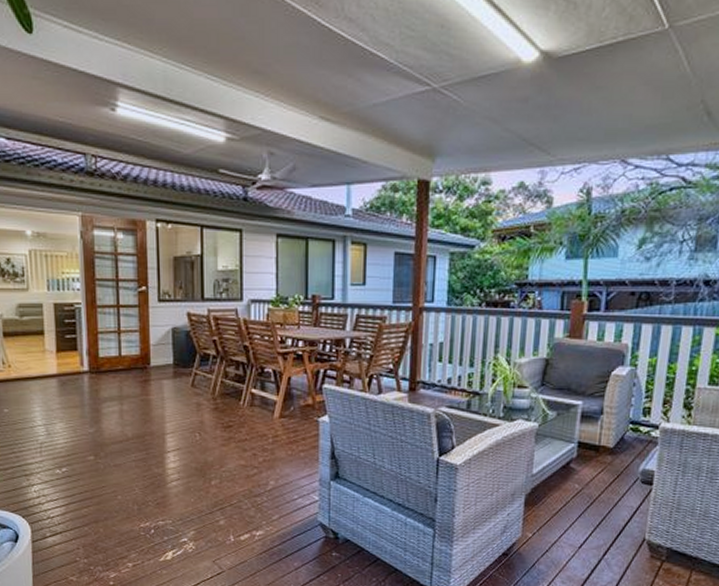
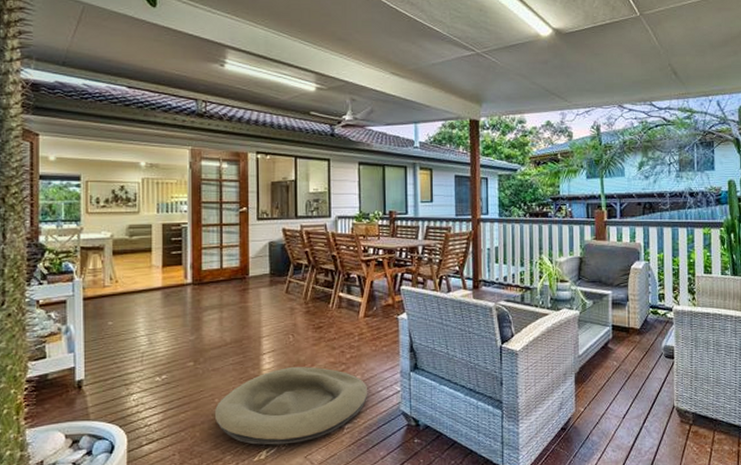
dog bed: none [117,467,282,547] -> present [214,366,368,445]

